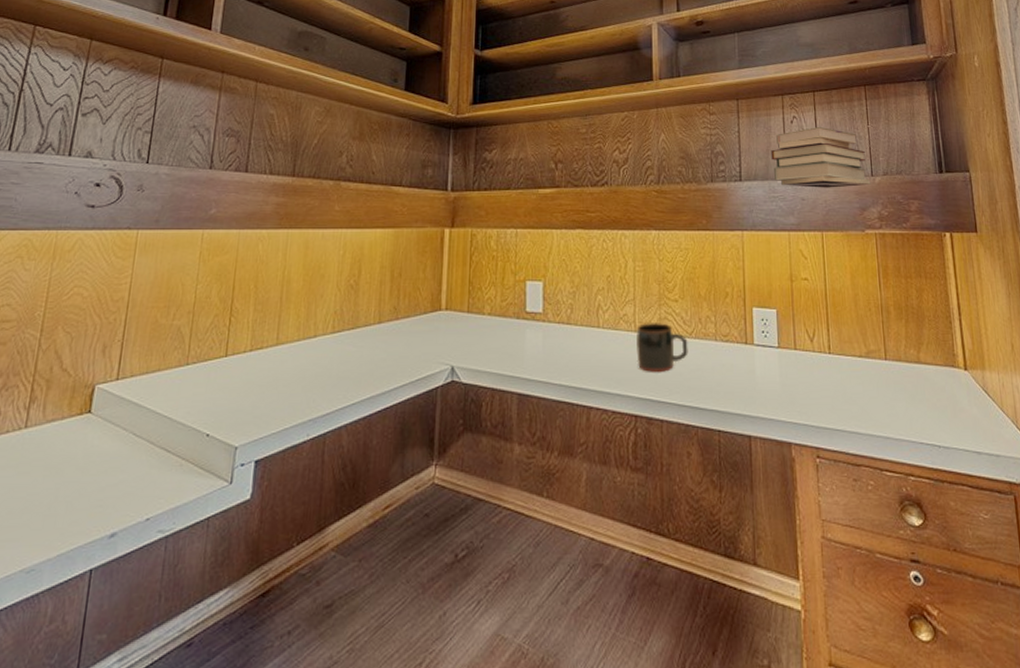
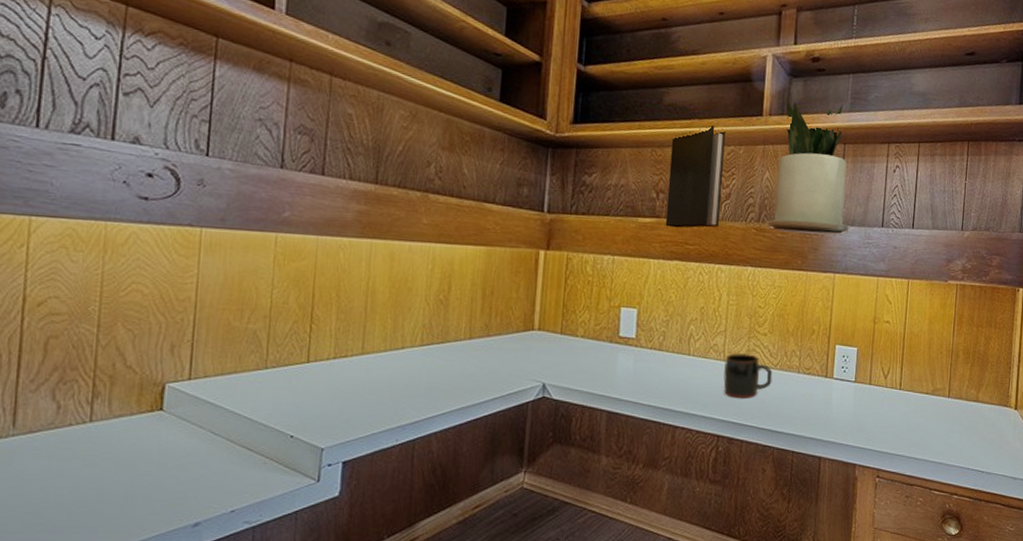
binder: none [565,93,618,196] -> present [665,125,725,228]
planter: none [666,62,753,192] -> present [766,102,851,236]
books: present [771,127,871,188] -> none [870,178,960,239]

